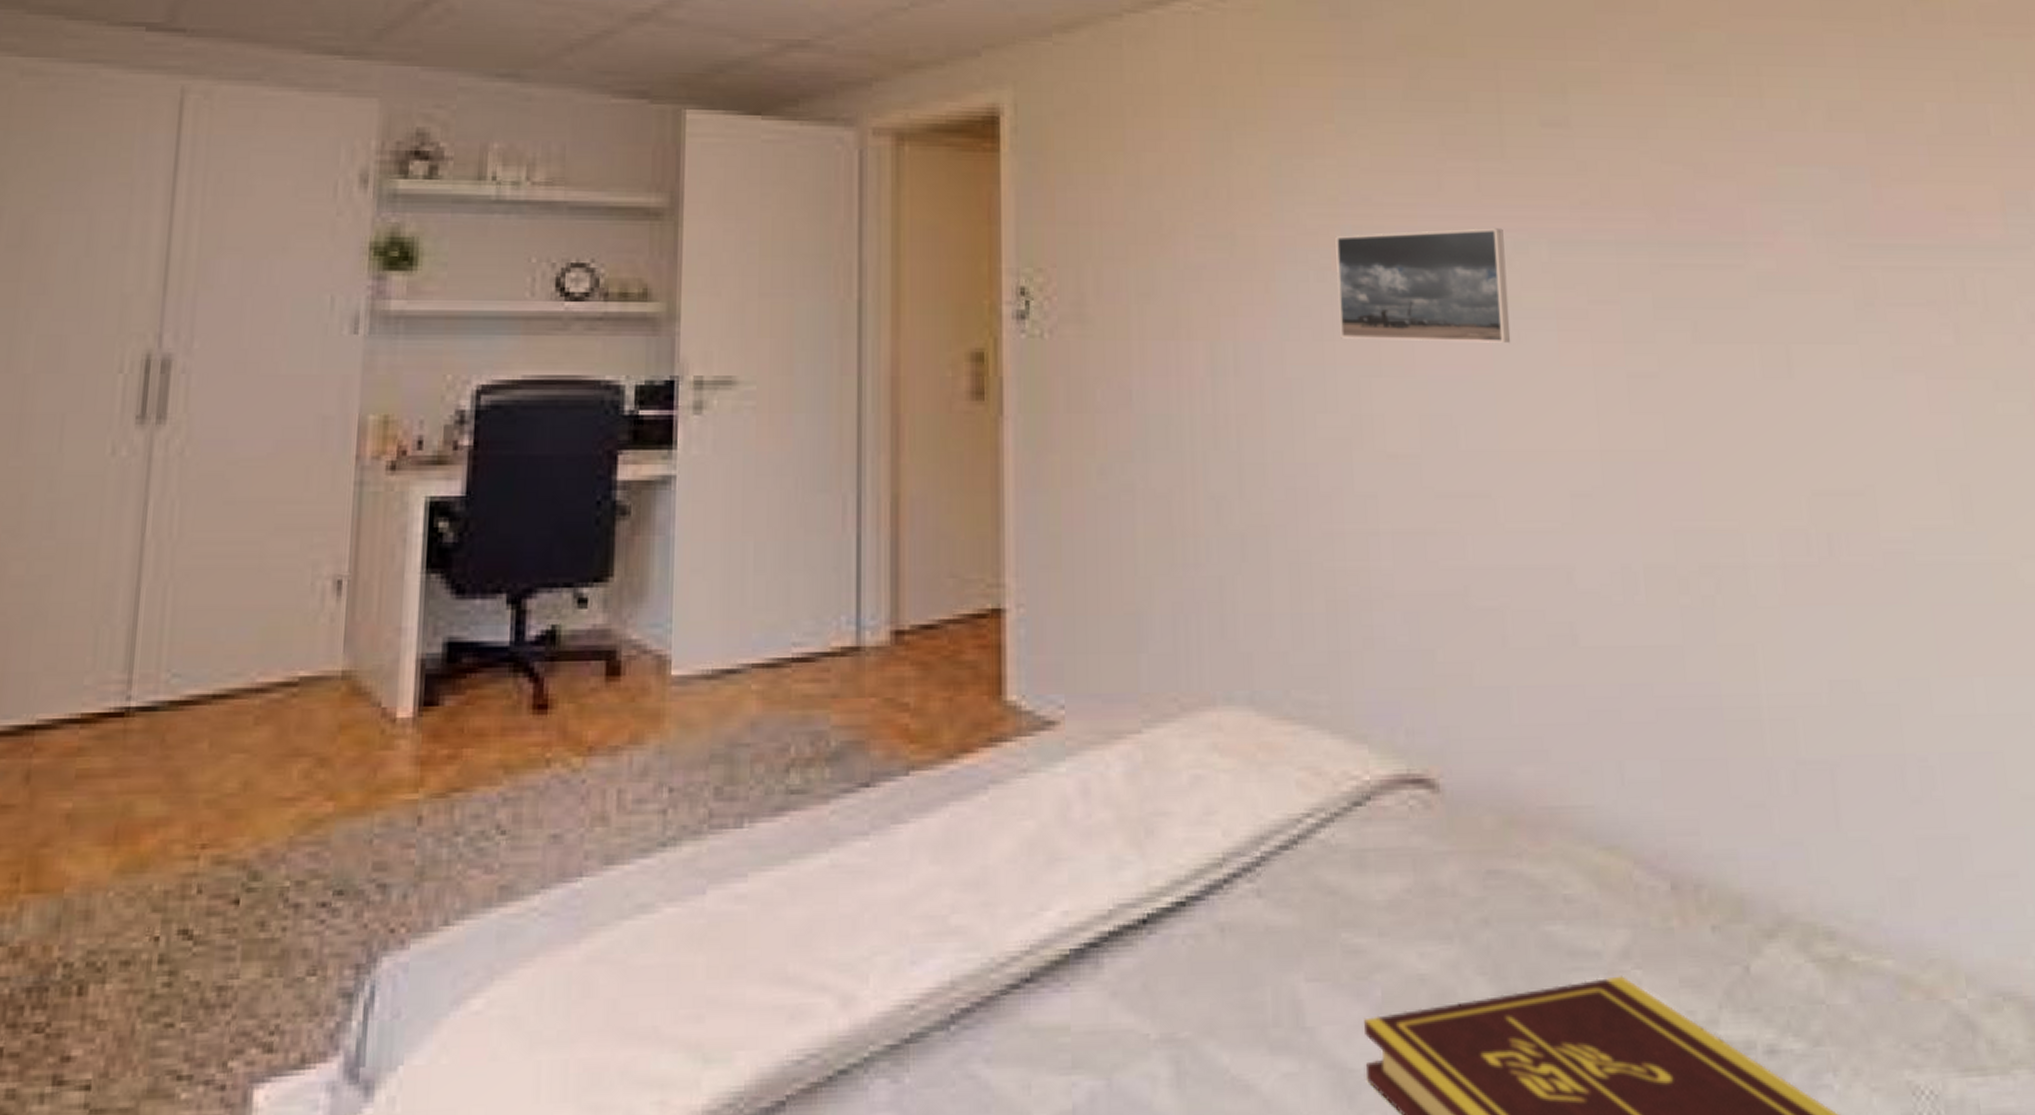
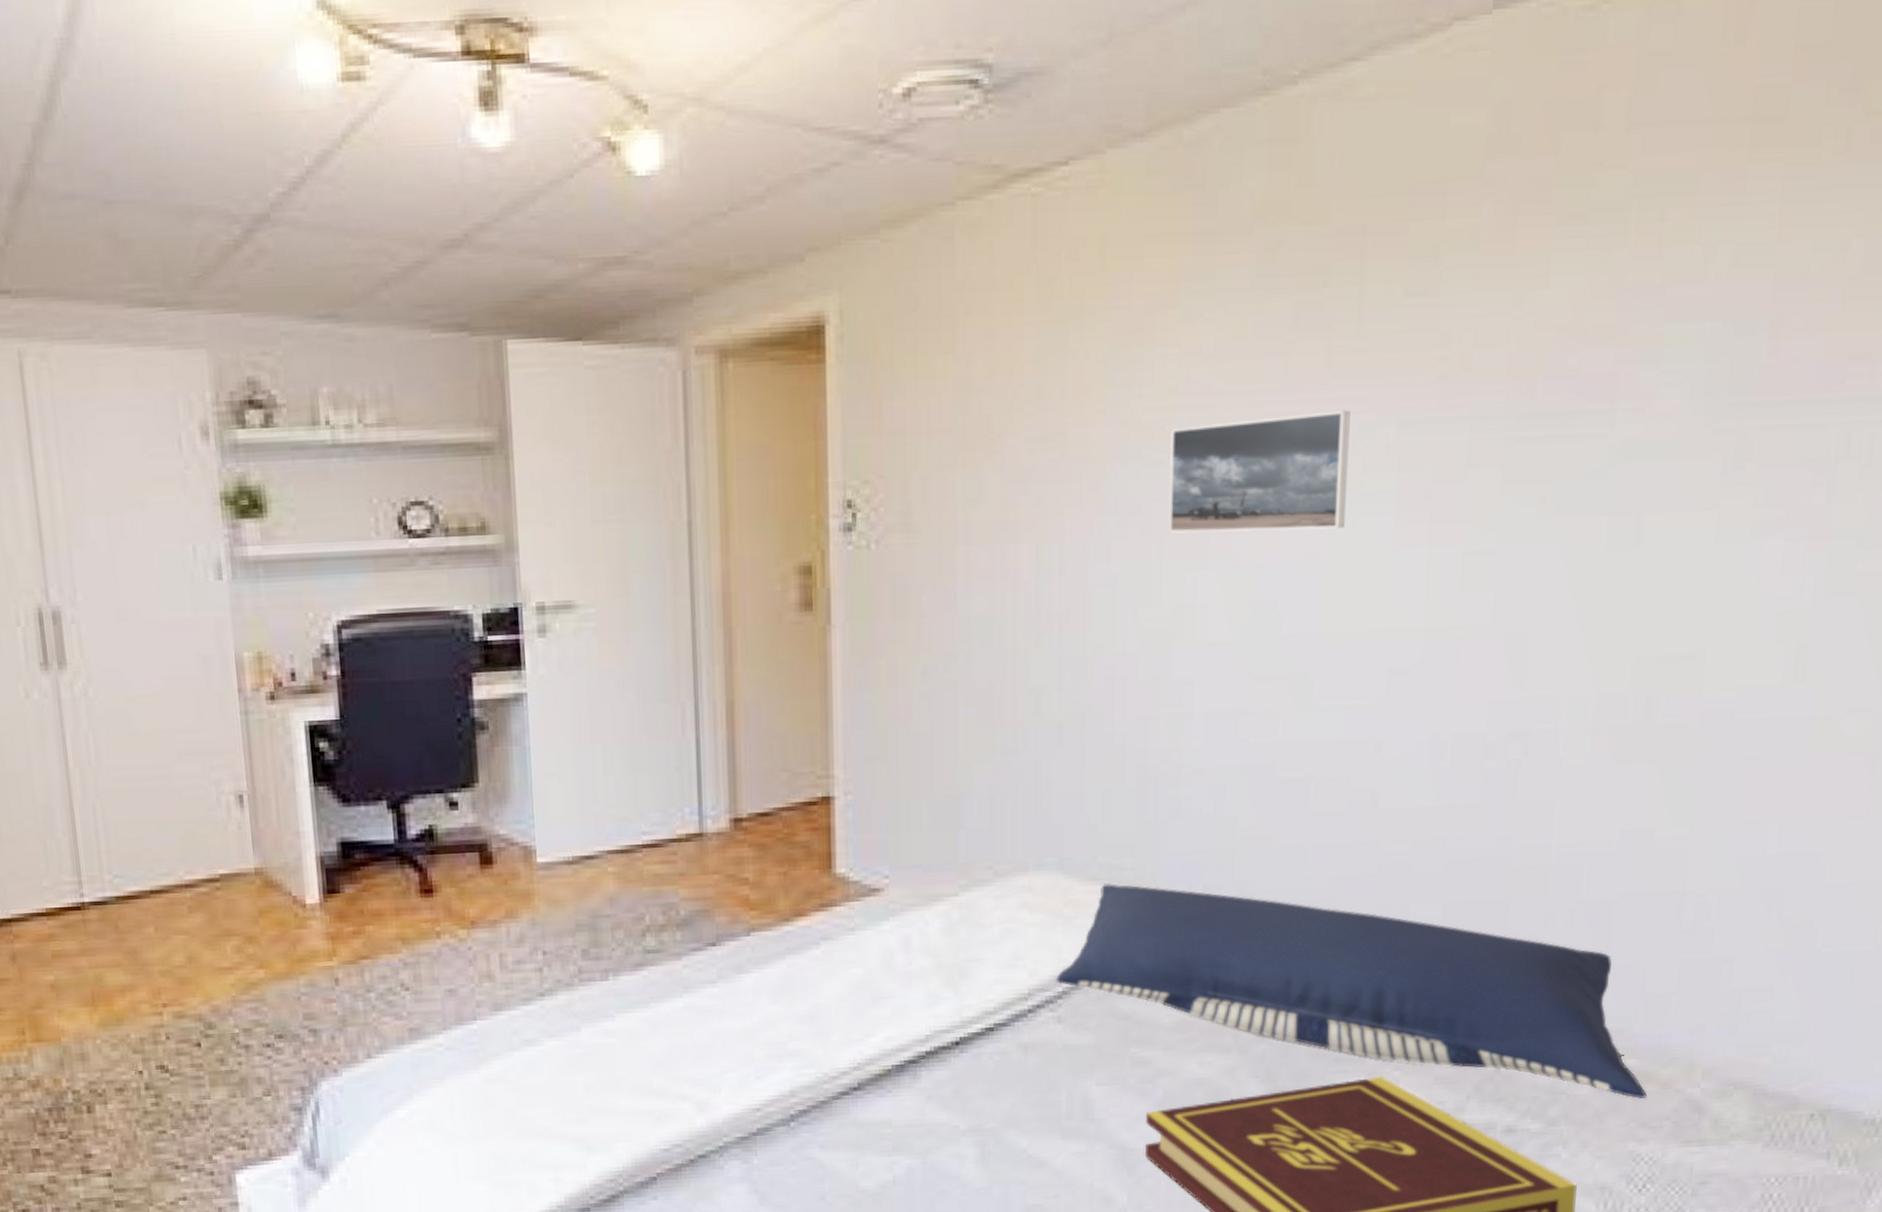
pillow: none [1252,724,1912,1011] -> present [1055,883,1647,1099]

